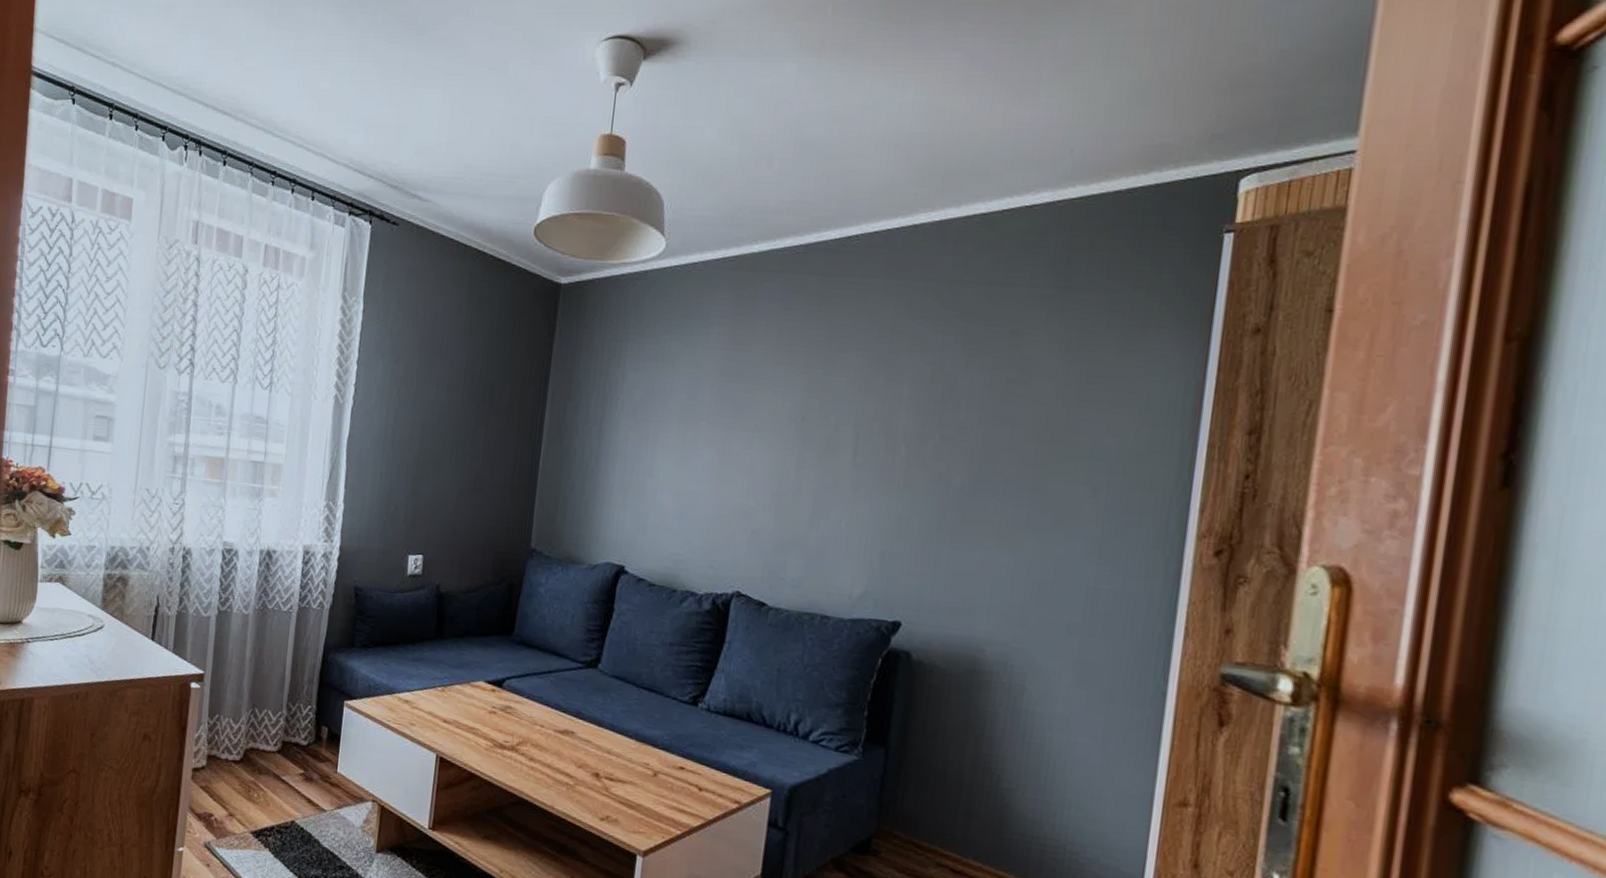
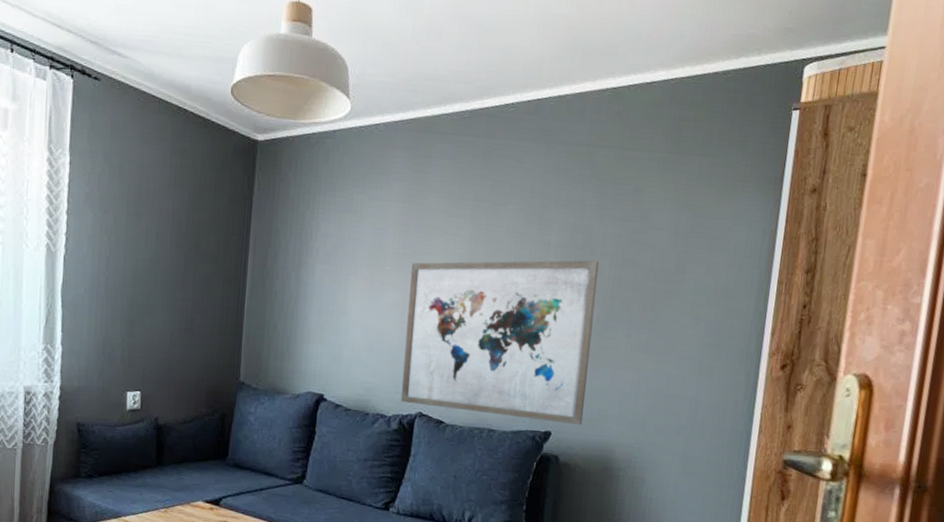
wall art: none [714,416,964,616] -> present [400,260,599,426]

